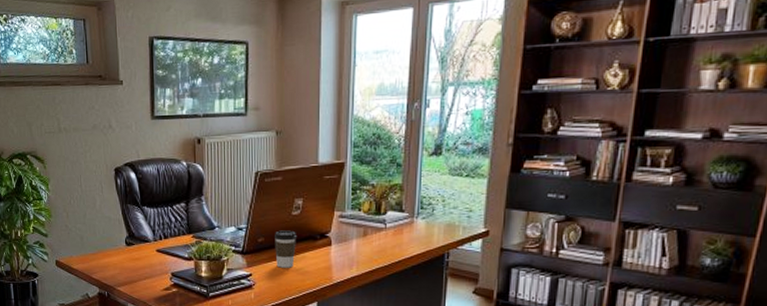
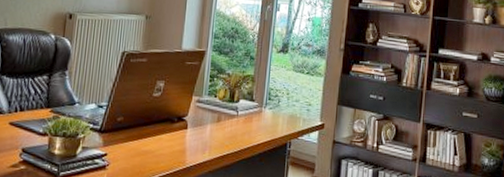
coffee cup: present [273,230,296,268] -> none [132,111,155,150]

